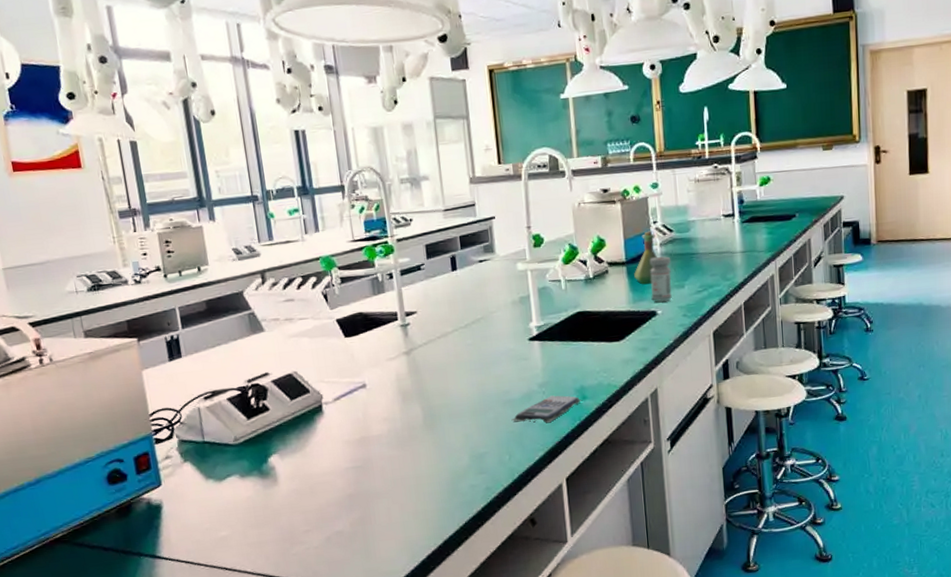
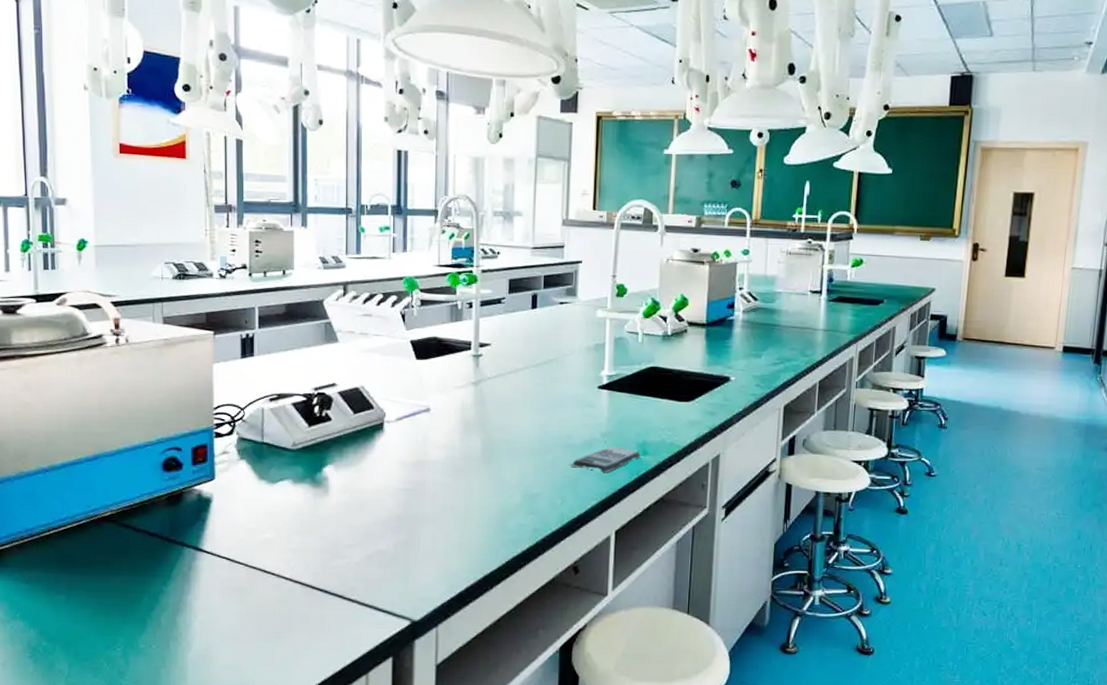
flask: present [634,230,657,285] -> none [712,296,739,349]
medicine bottle: present [649,256,672,302] -> none [726,323,752,369]

